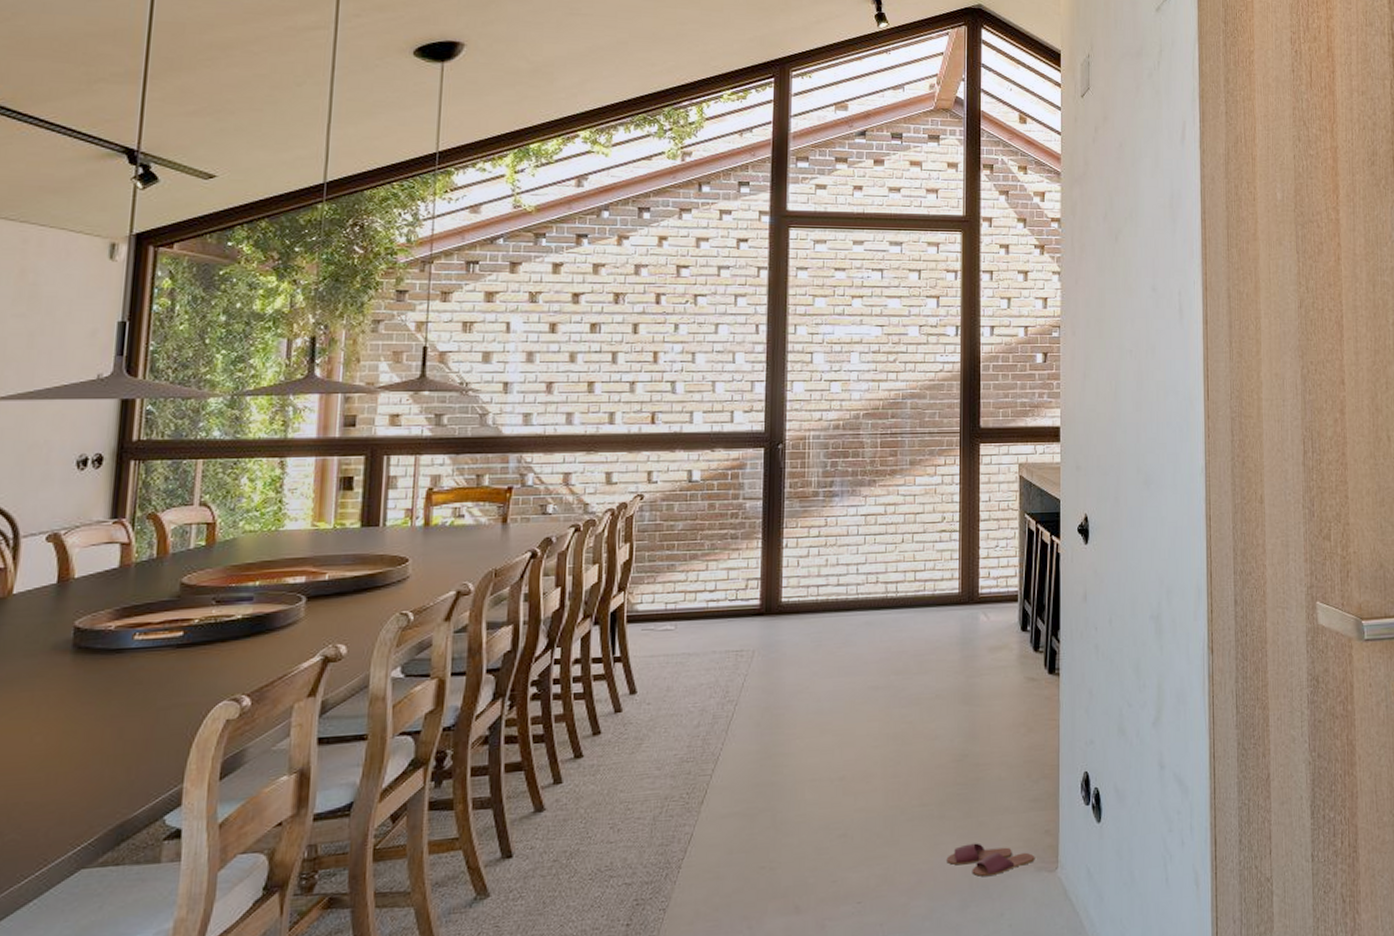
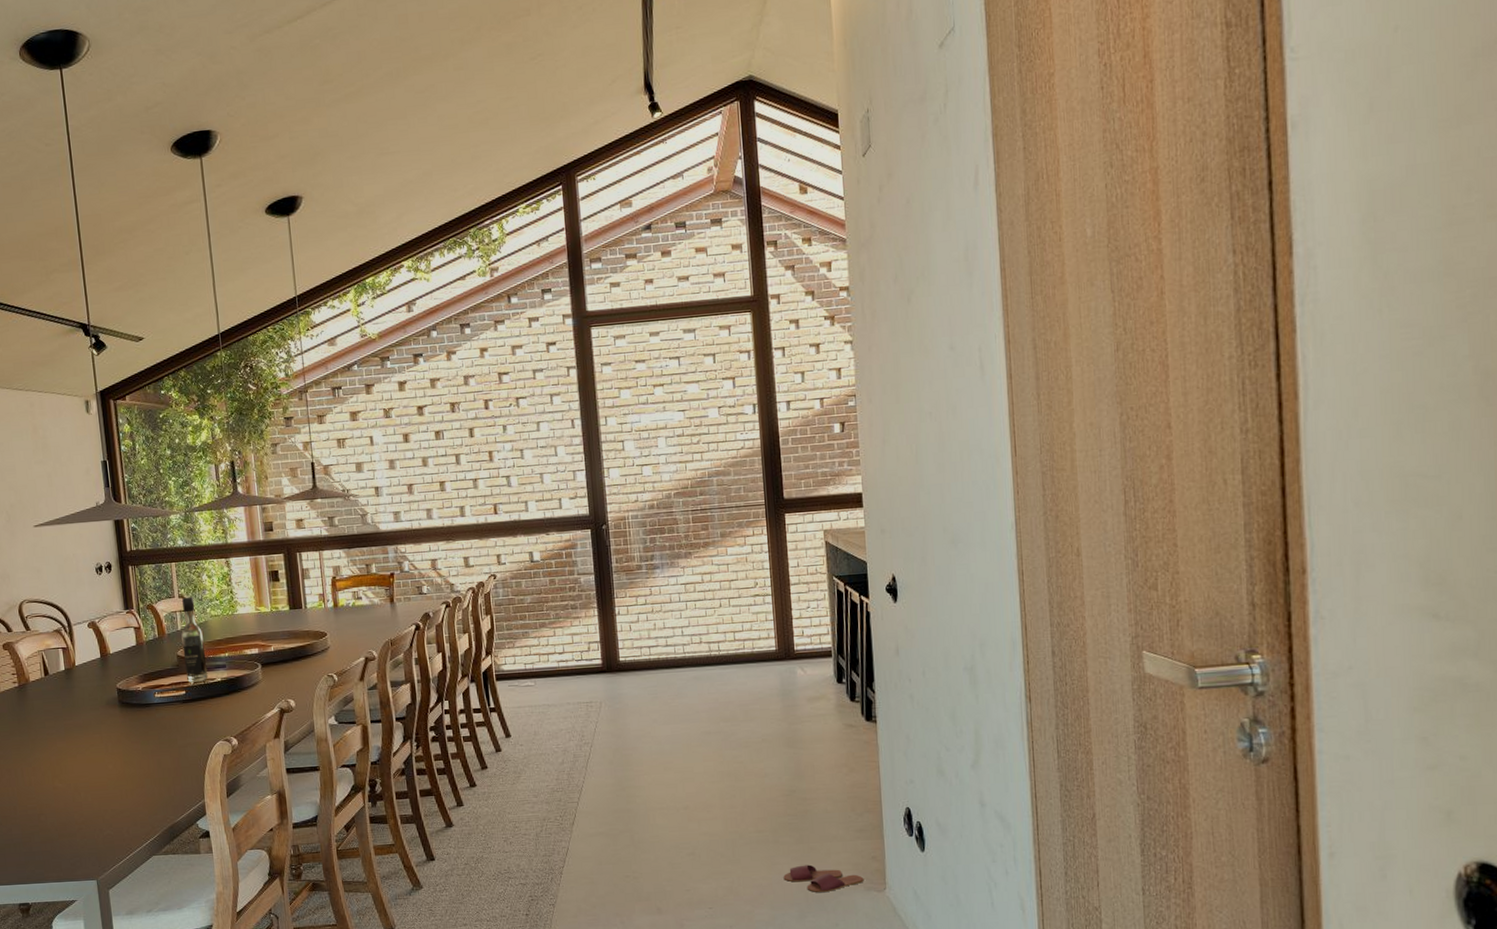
bottle: none [189,505,227,620] -> present [181,596,208,683]

